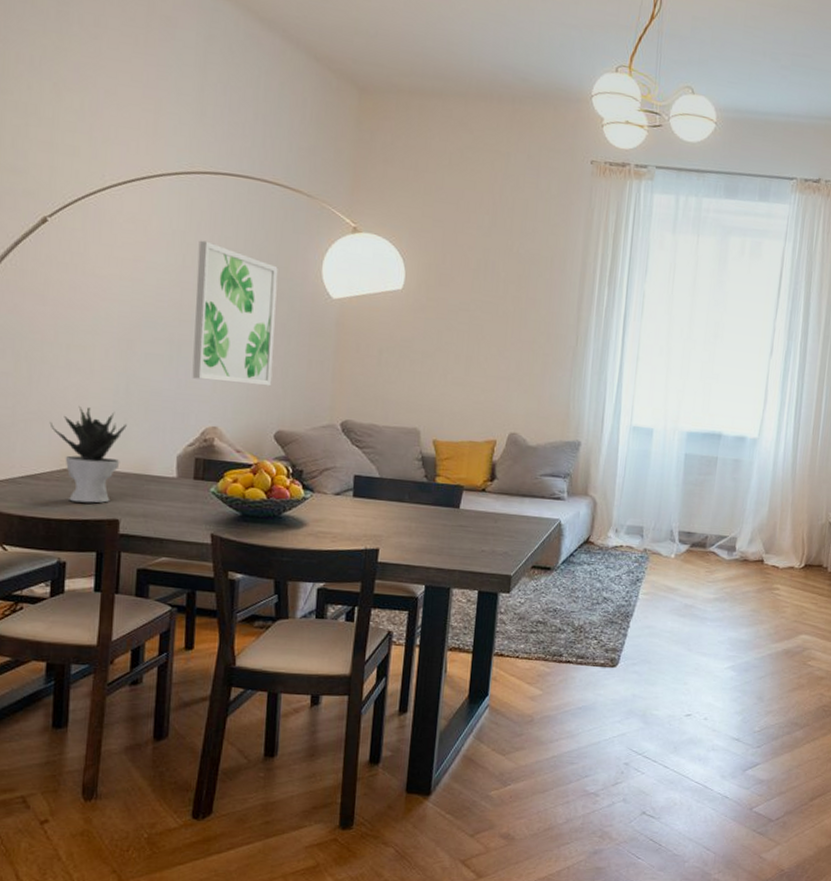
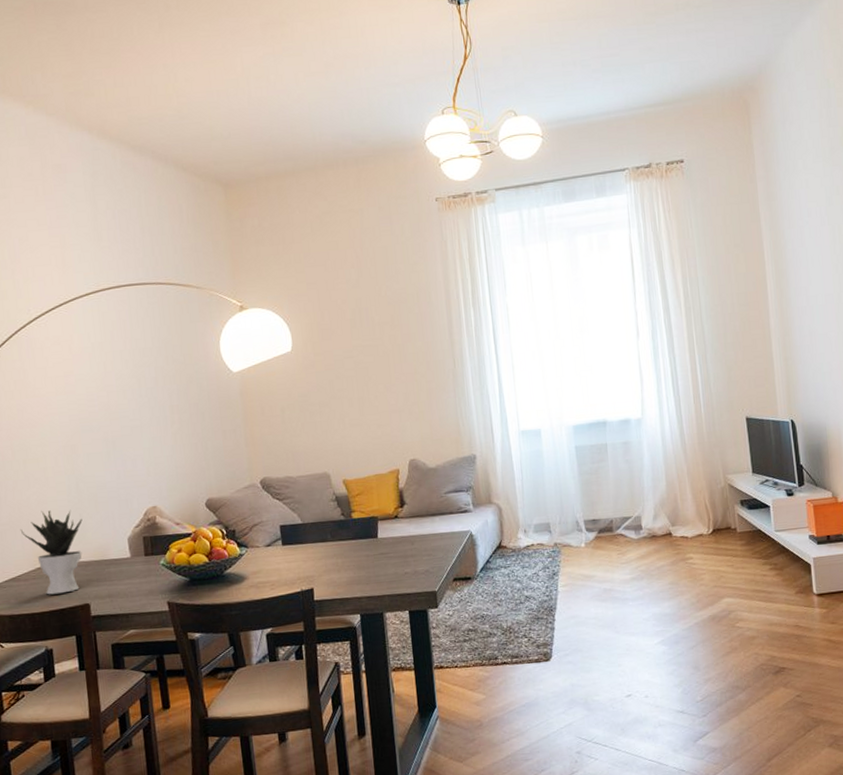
wall art: present [192,240,278,387] -> none [114,346,196,468]

